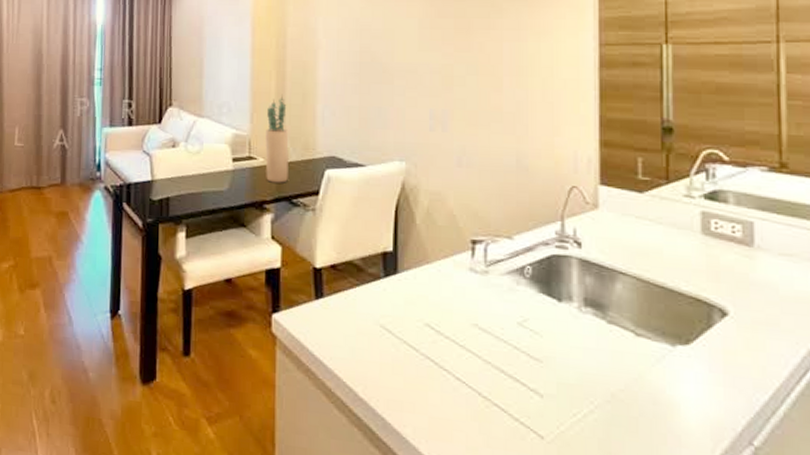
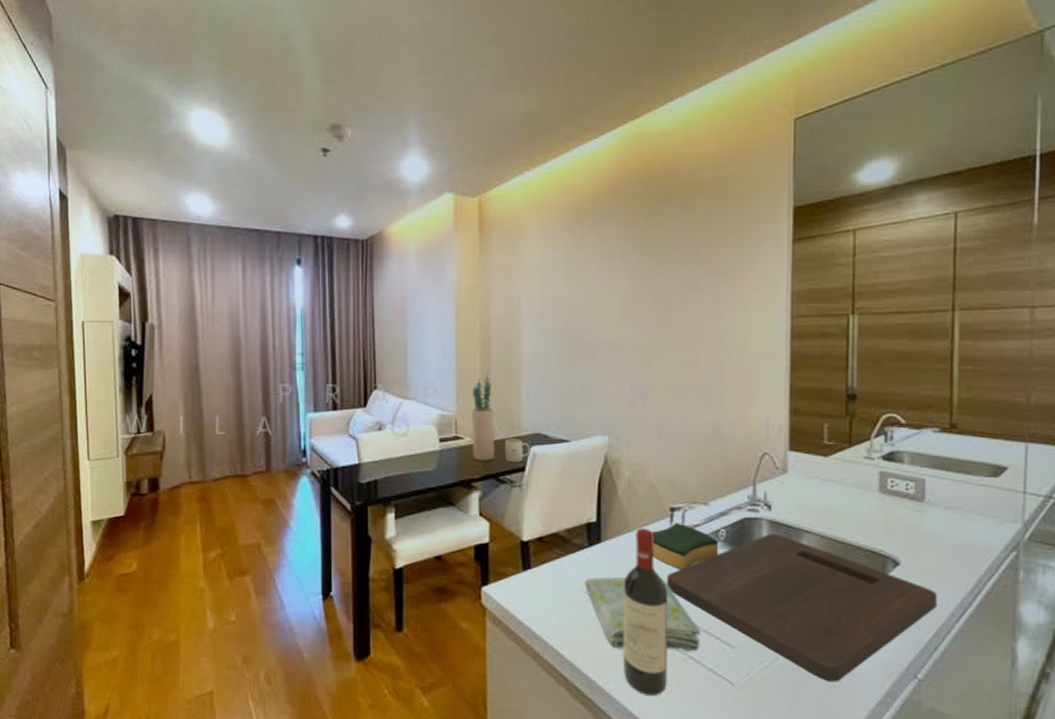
mug: none [298,161,325,186] -> present [504,439,530,463]
towel: none [380,310,506,398] -> present [584,576,701,652]
wine bottle: none [420,260,469,444] -> present [622,528,667,696]
sponge: none [452,256,525,308] -> present [652,522,719,570]
cutting board: none [467,272,774,443] -> present [666,533,938,682]

